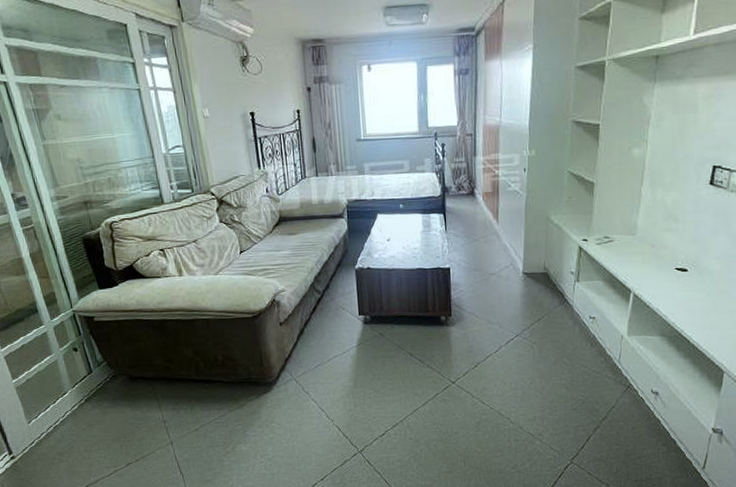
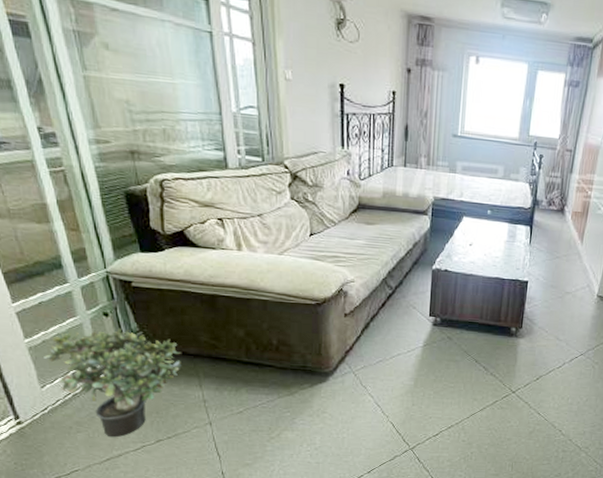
potted plant: none [28,360,142,465] -> present [44,328,182,438]

